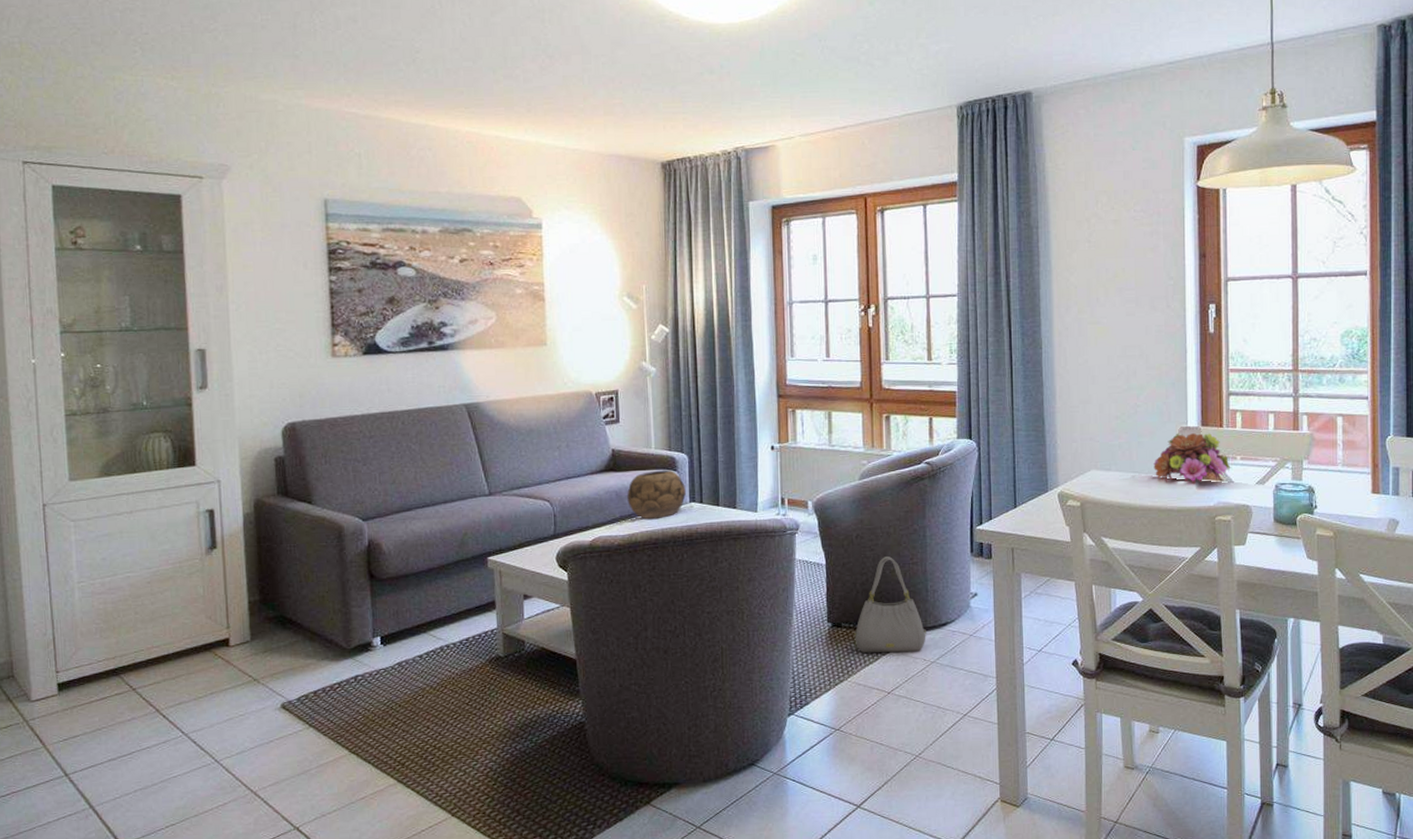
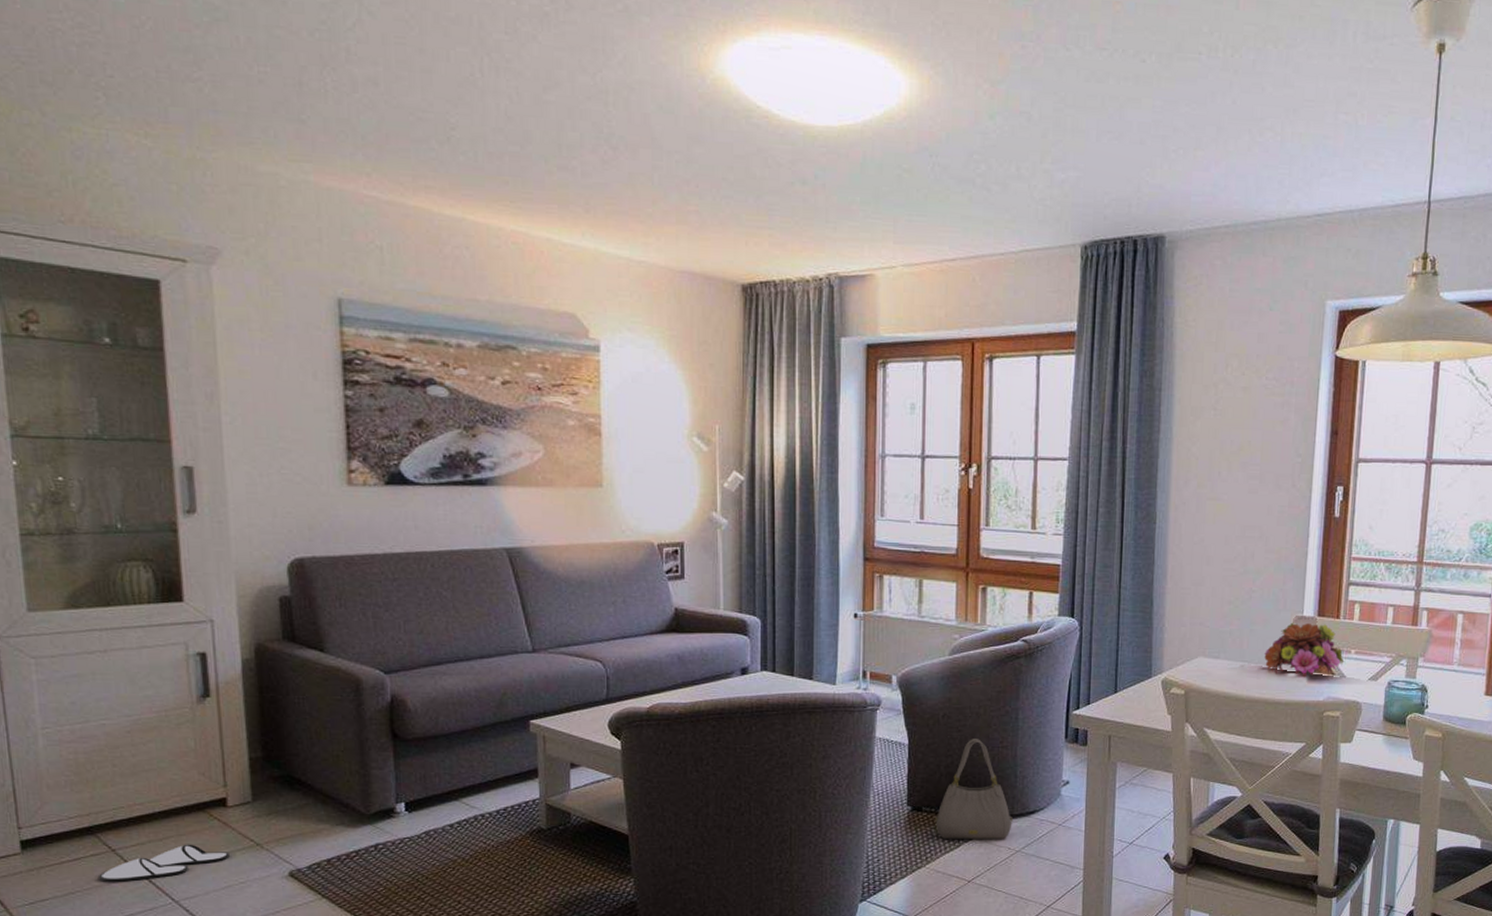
slippers: none [120,681,231,718] -> present [97,844,229,882]
decorative bowl: present [627,470,686,520] -> none [691,633,757,688]

